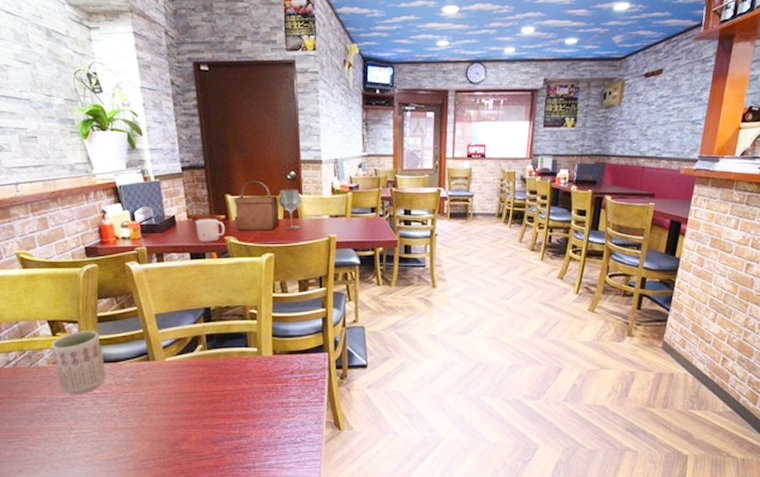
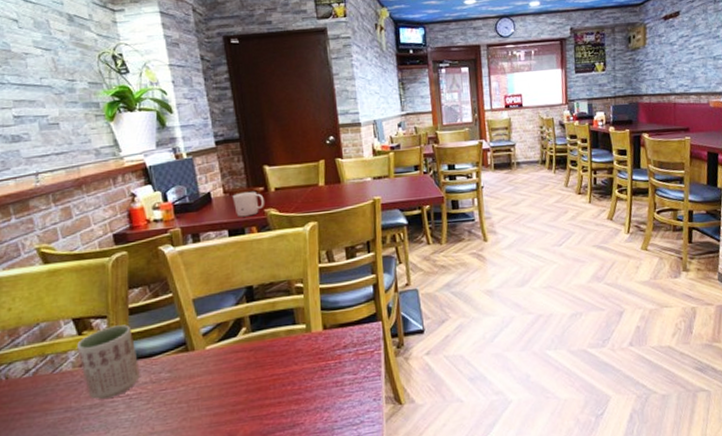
handbag: present [234,180,280,232] -> none [272,148,321,203]
wine glass: present [278,189,301,230] -> none [318,153,344,197]

